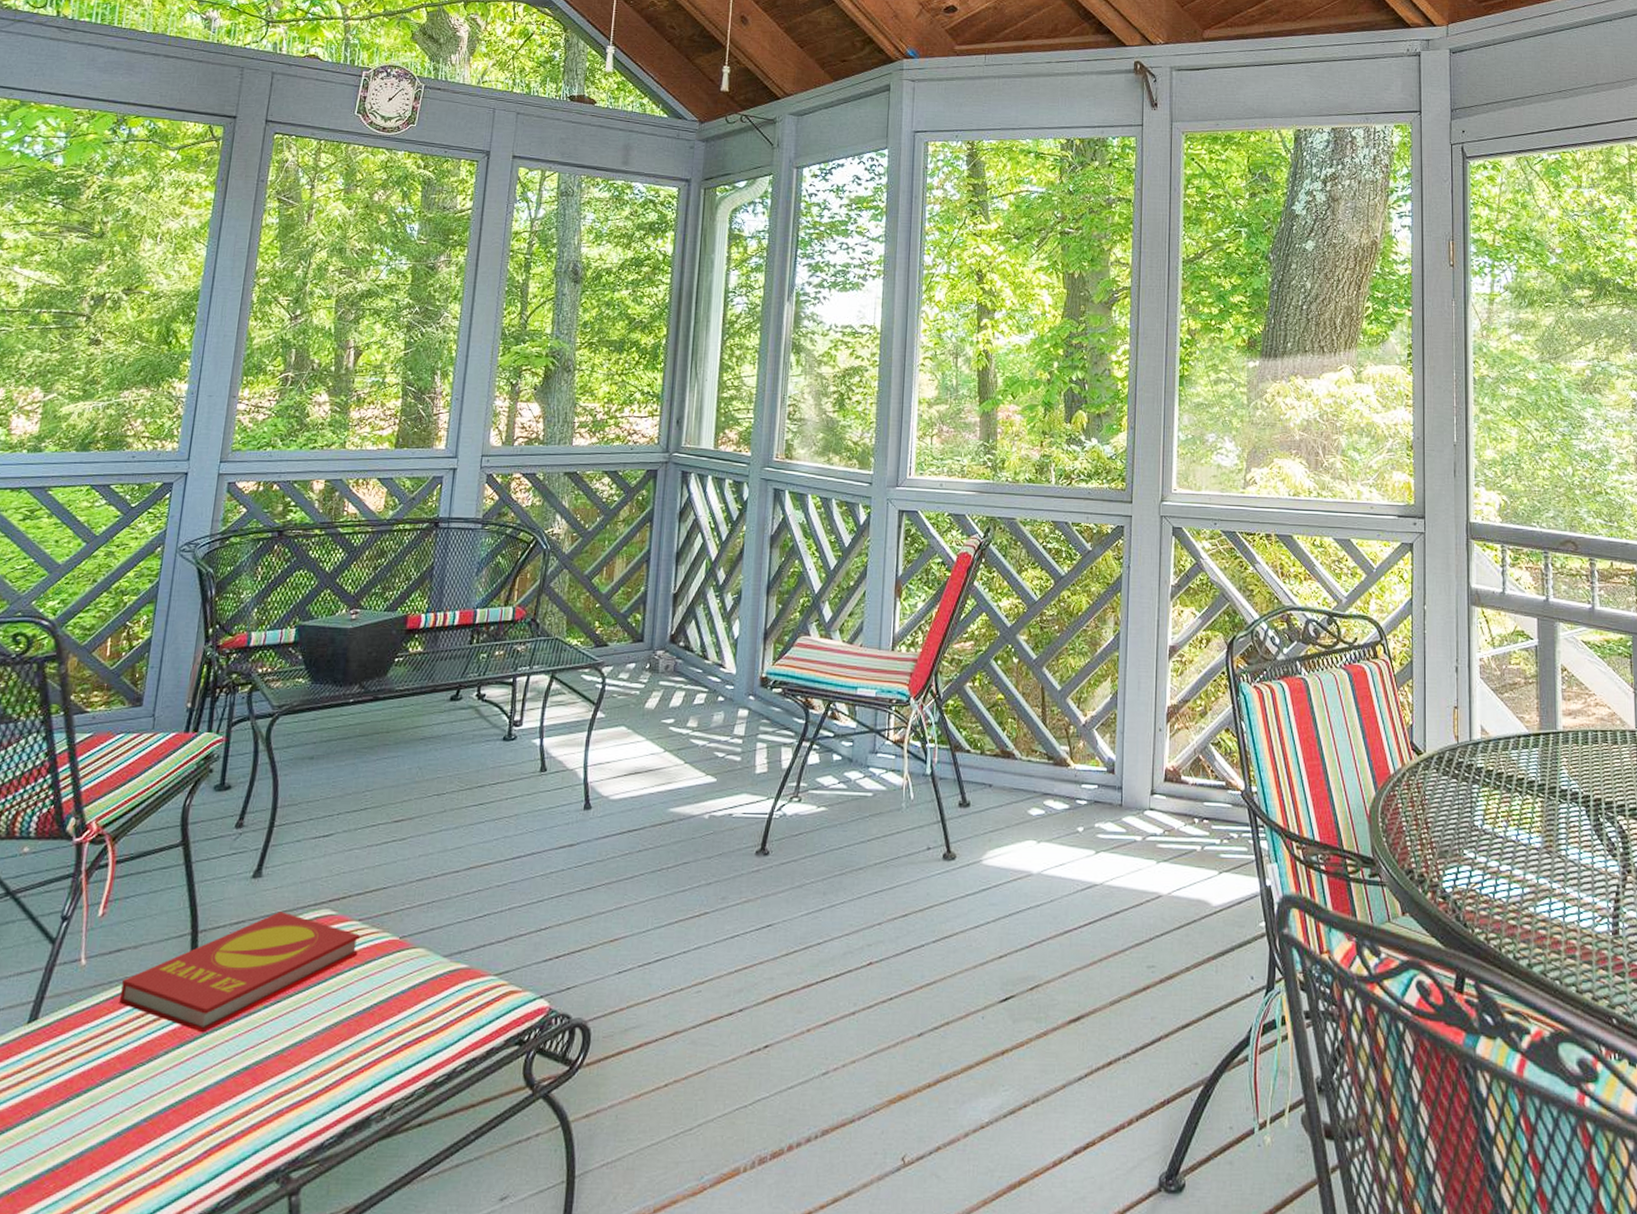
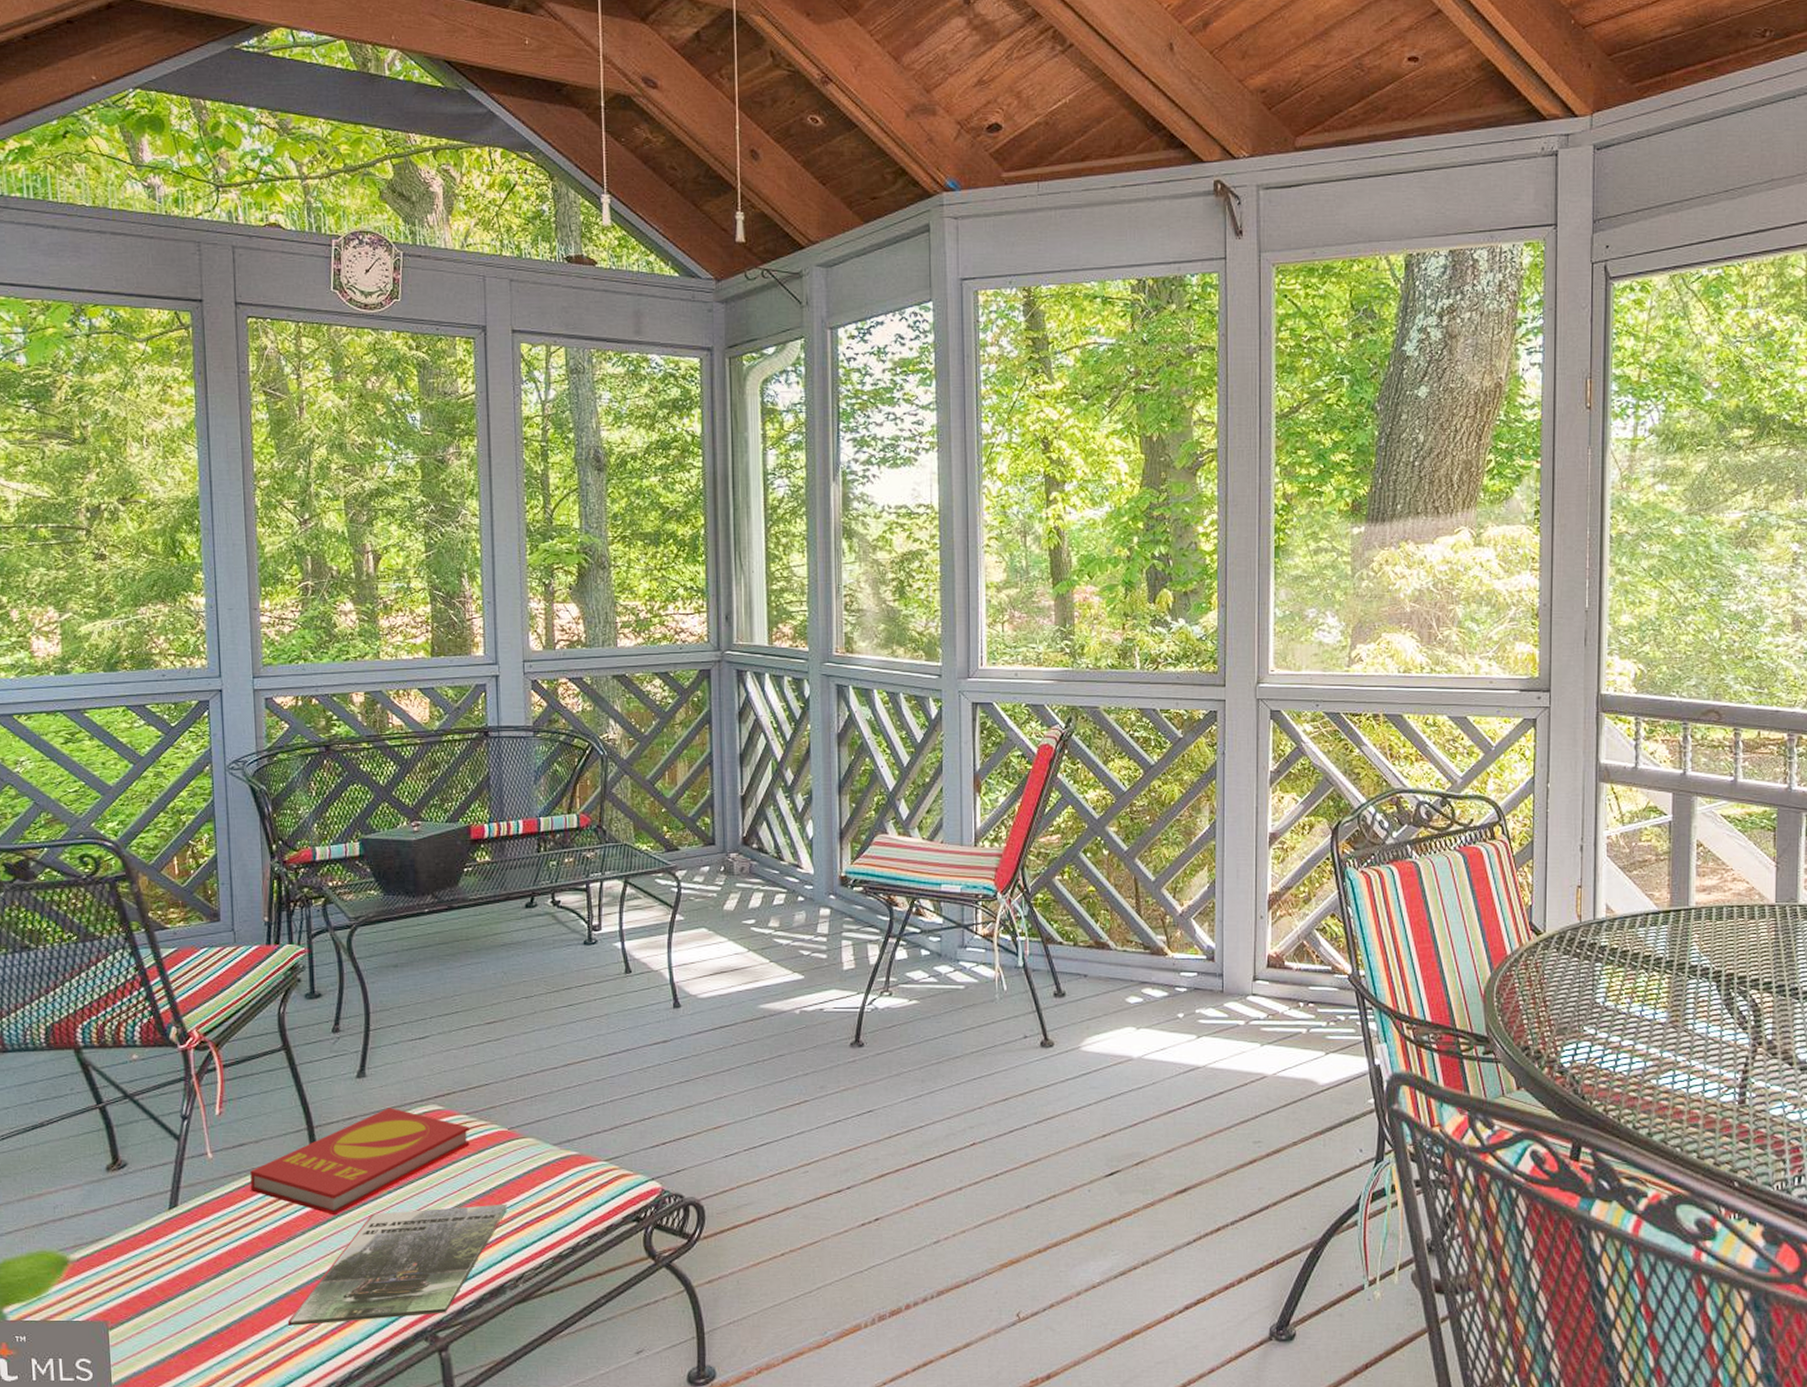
magazine: none [130,1022,388,1164] -> present [287,1204,508,1327]

